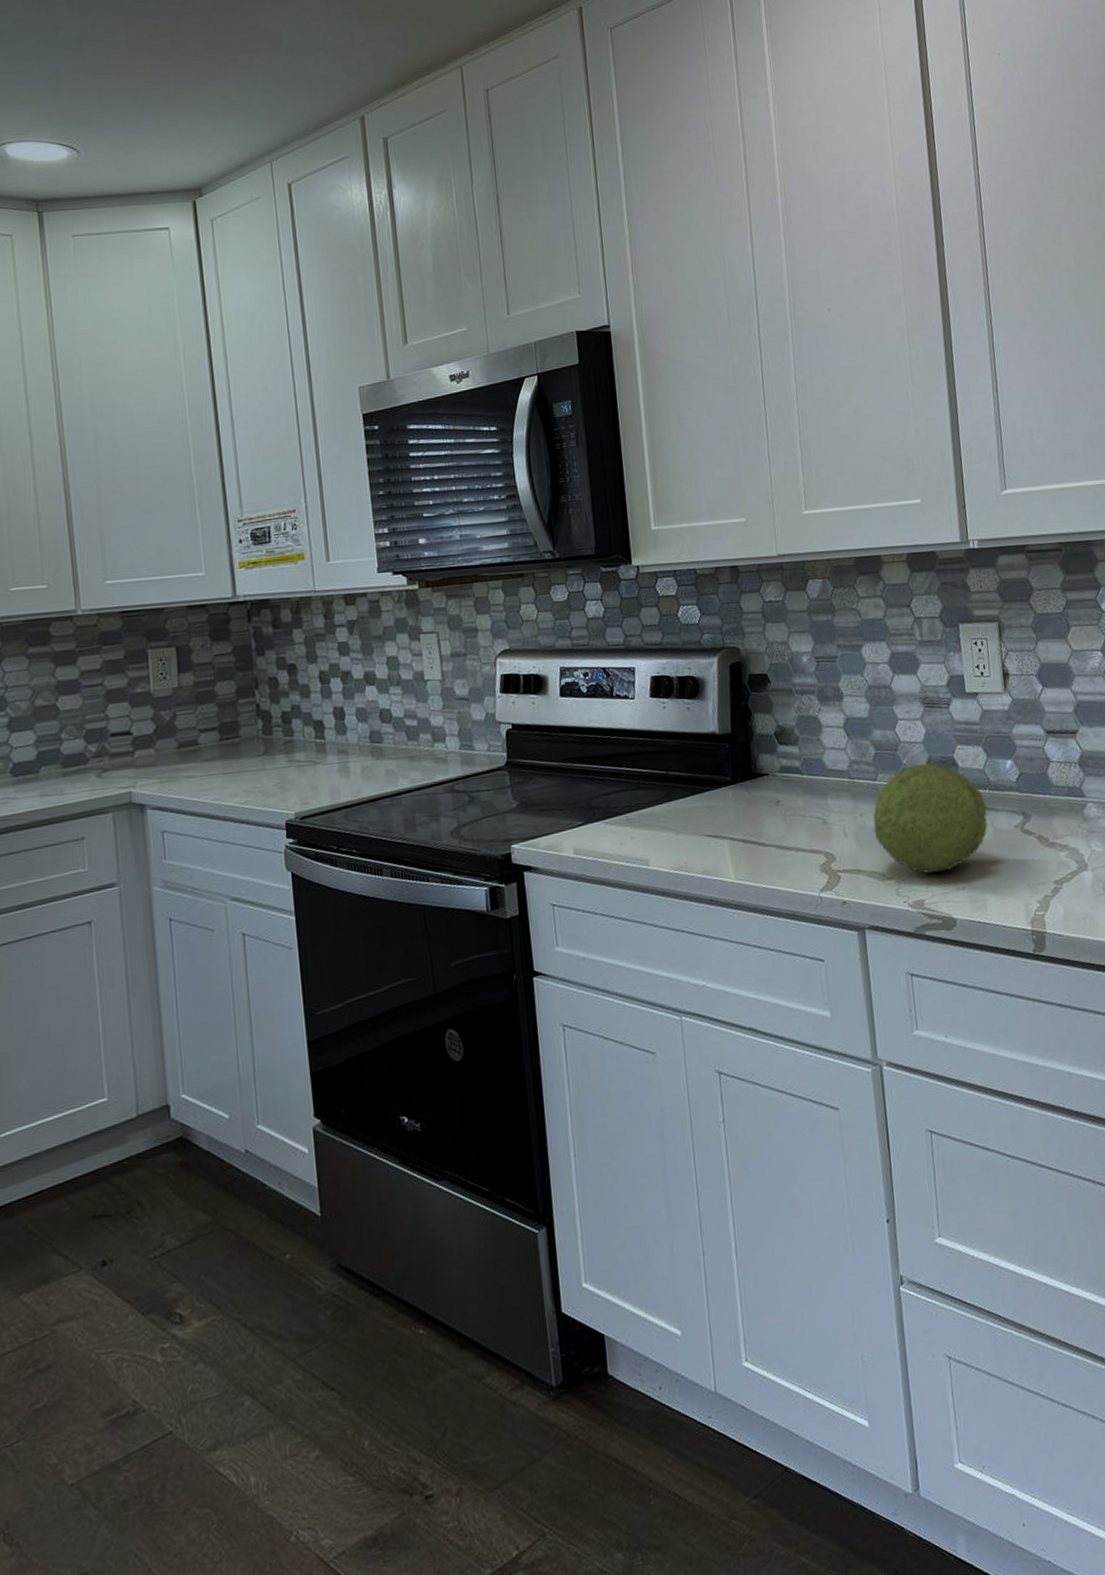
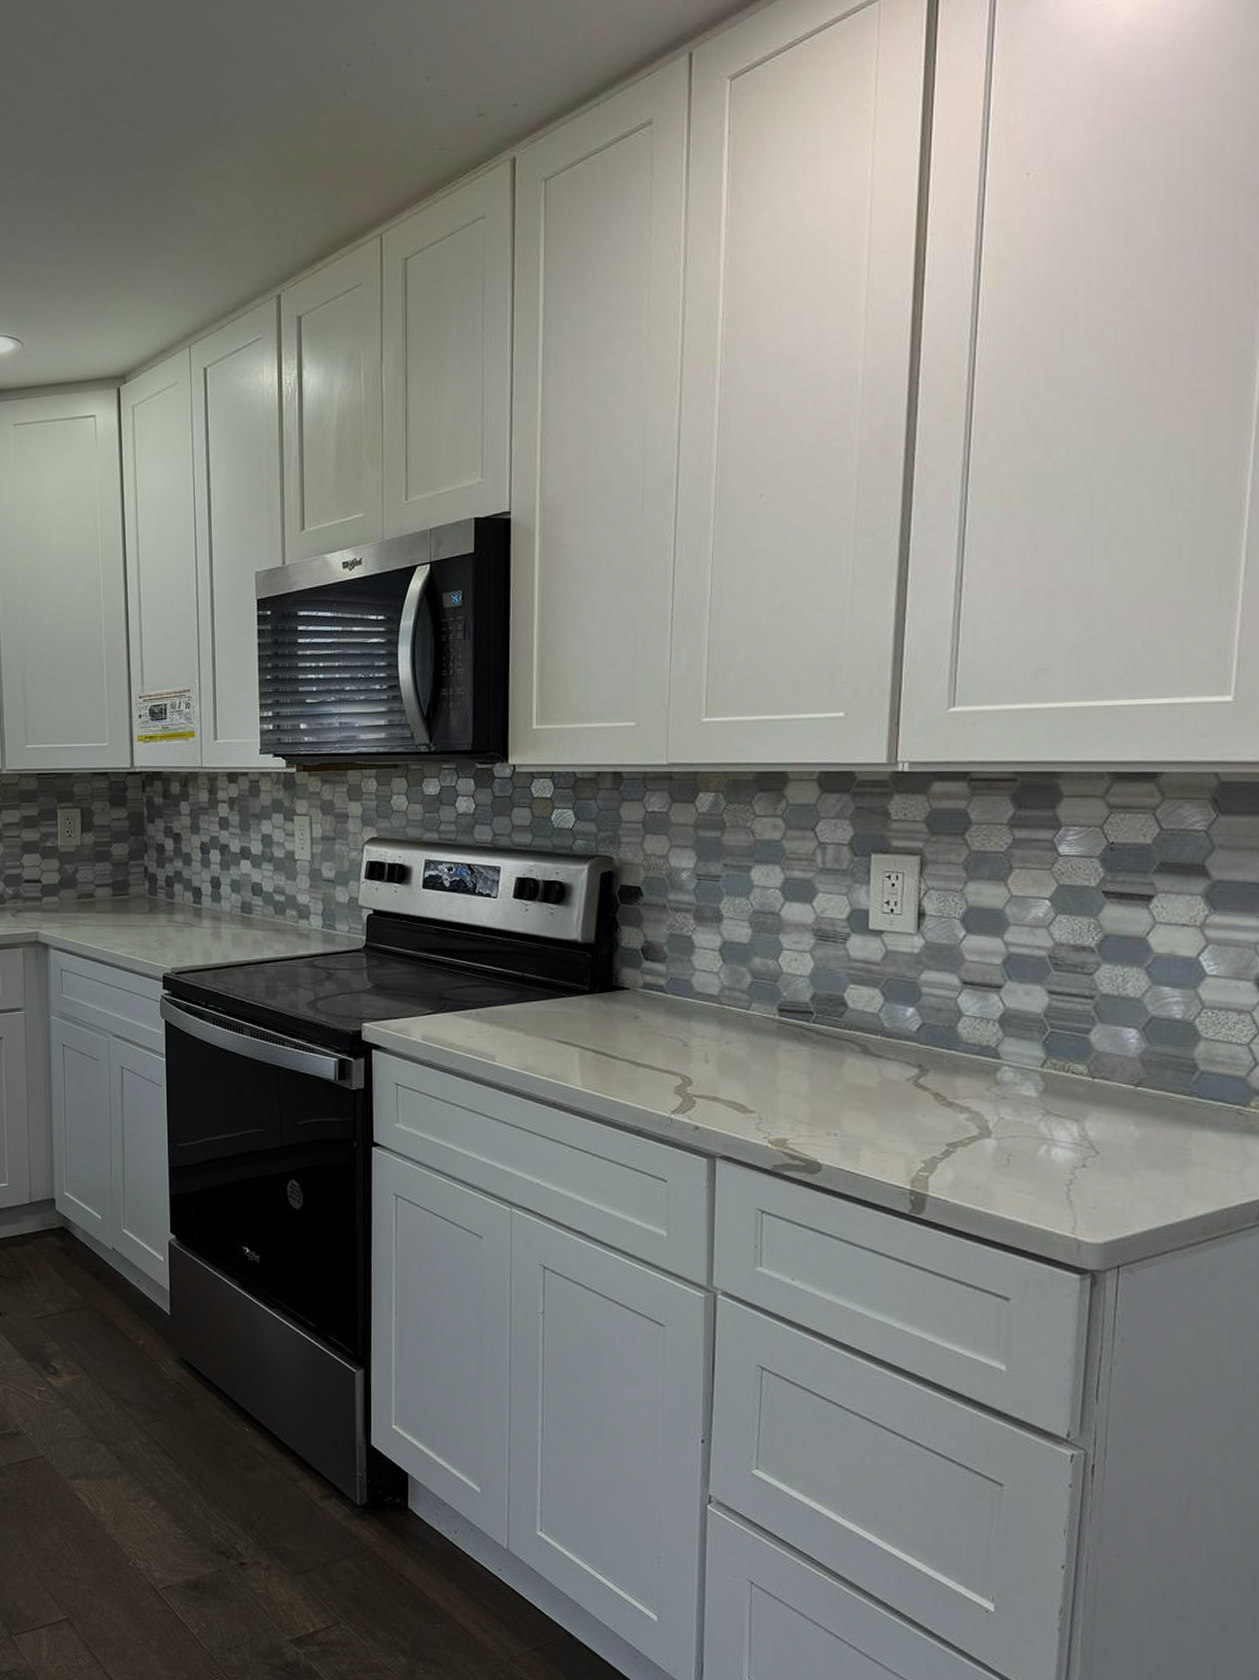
fruit: present [873,763,988,874] -> none [739,998,877,1114]

